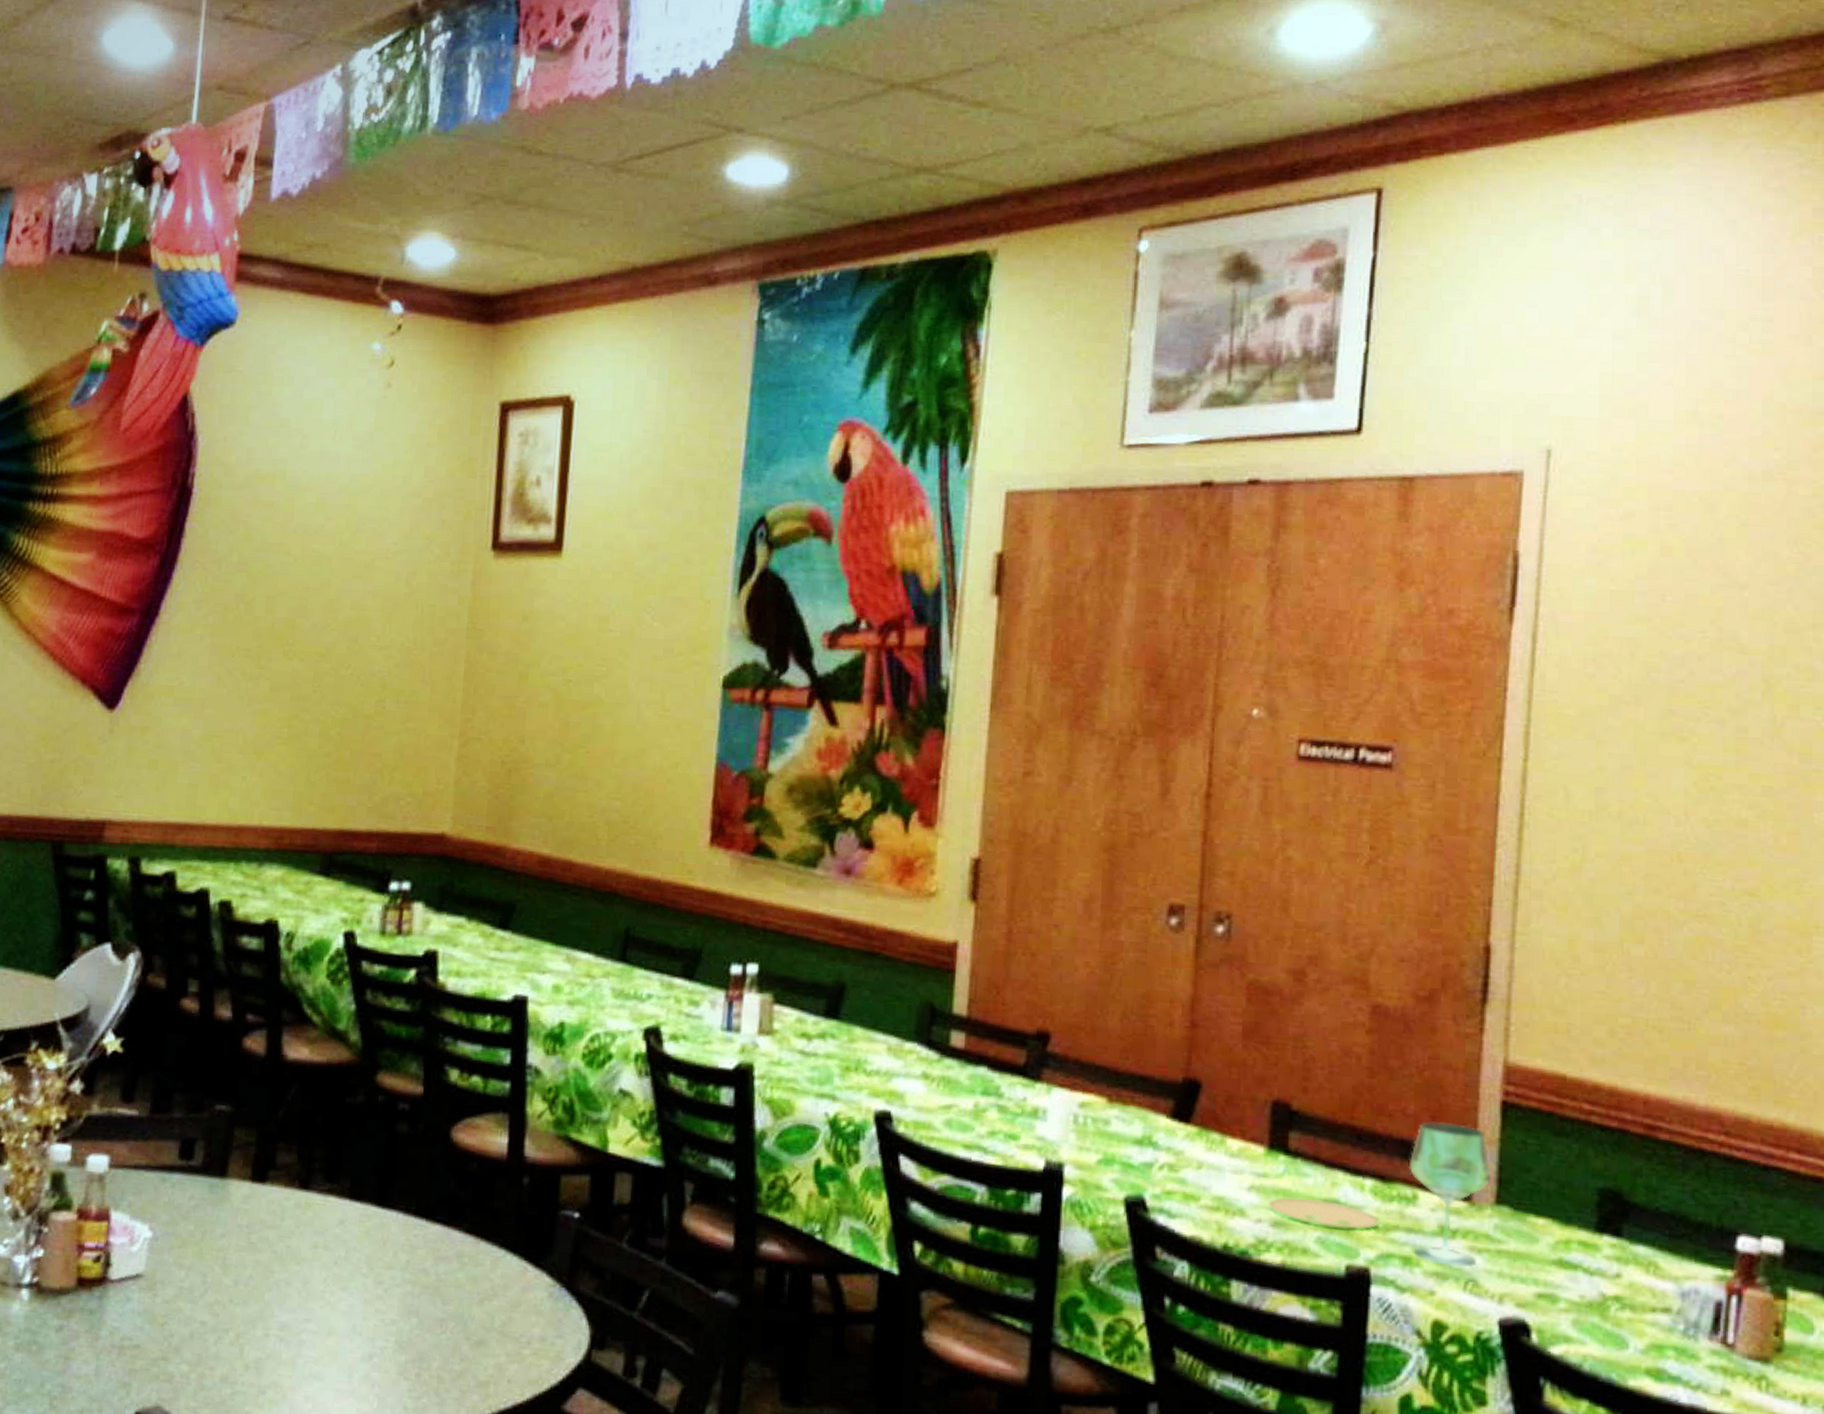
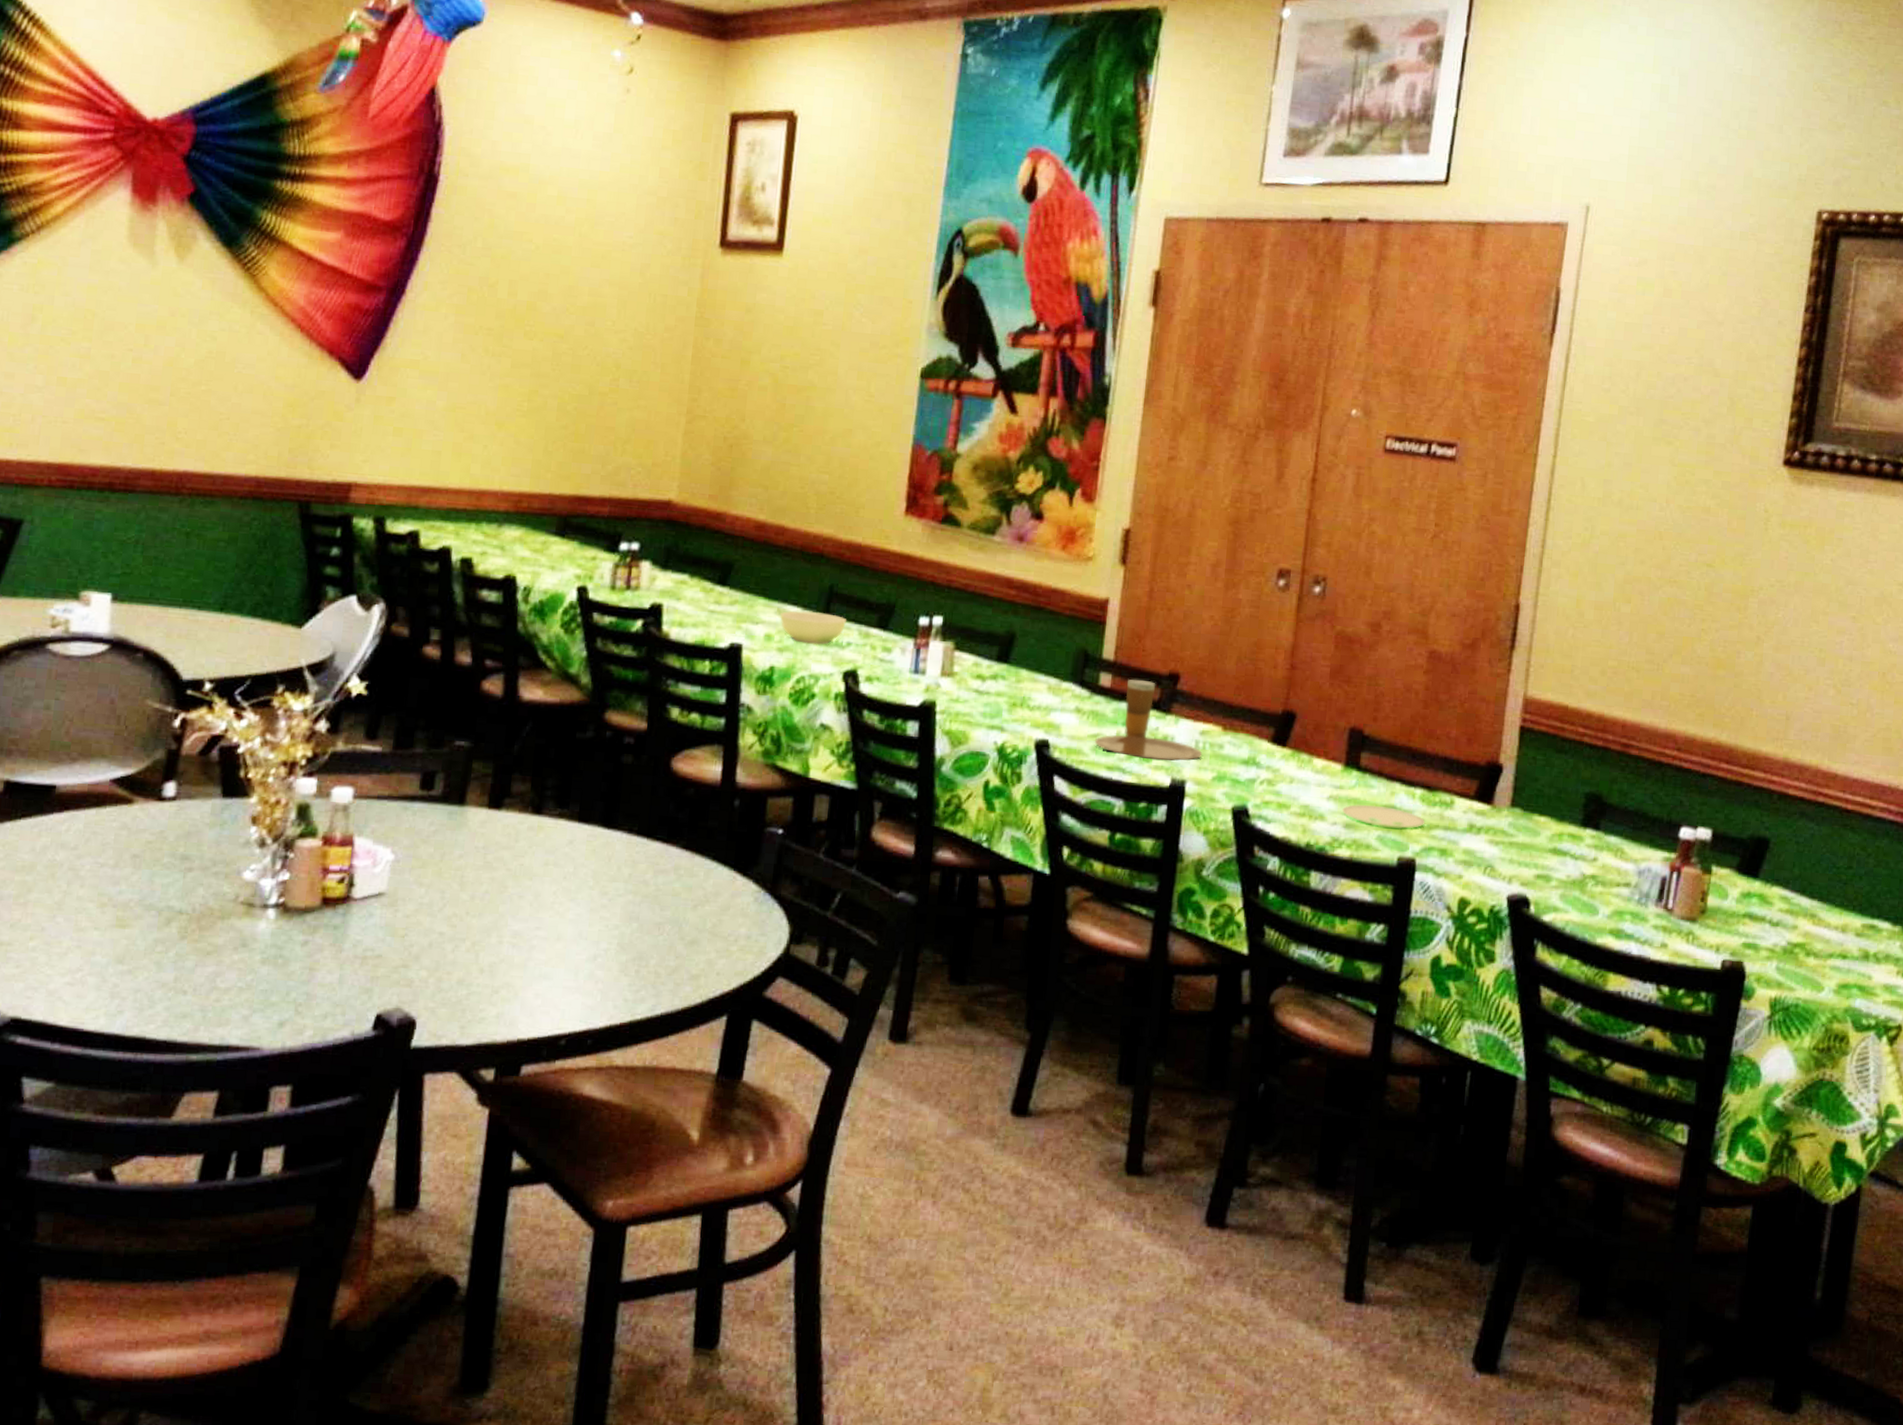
bowl: none [570,957,646,998] -> present [780,610,846,645]
plate: none [947,1106,1084,1140] -> present [1094,734,1203,762]
beverage cup: none [983,1038,1021,1110] -> present [1124,679,1156,738]
wine glass: present [1408,1122,1492,1268] -> none [1448,743,1510,857]

